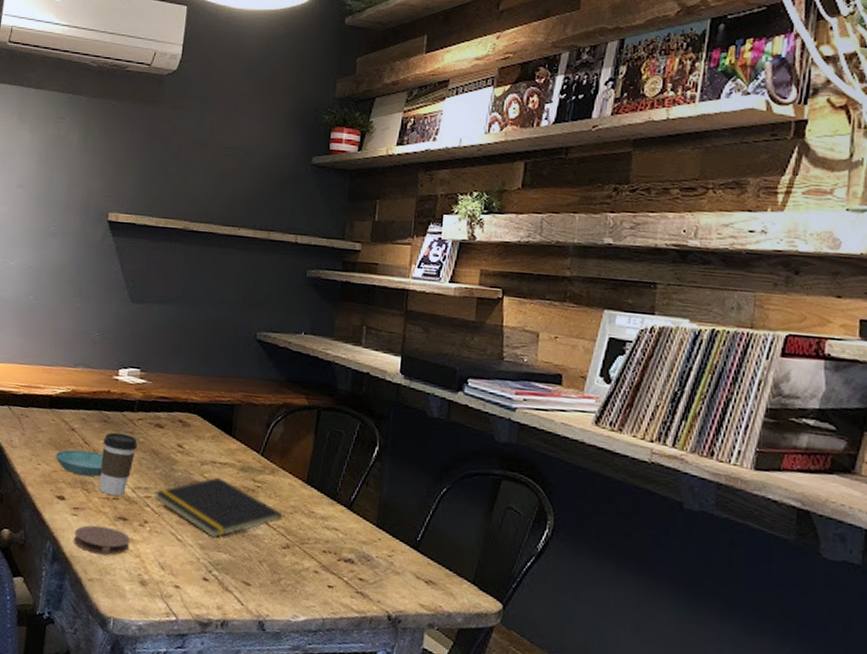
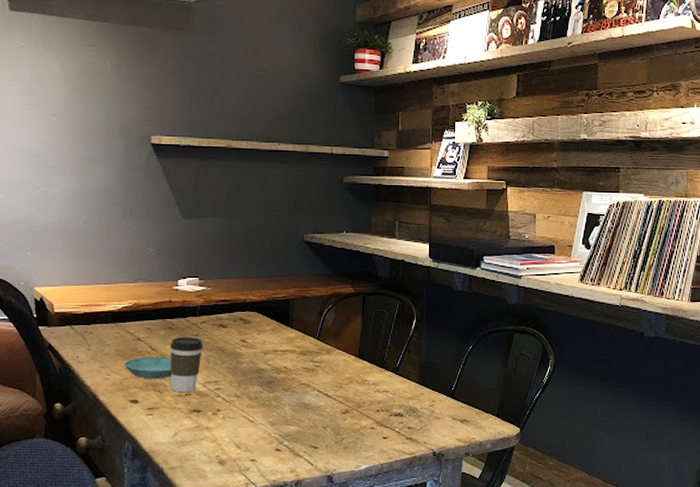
coaster: present [74,525,131,555] -> none [152,420,206,444]
notepad: present [154,477,283,538] -> none [224,363,341,415]

